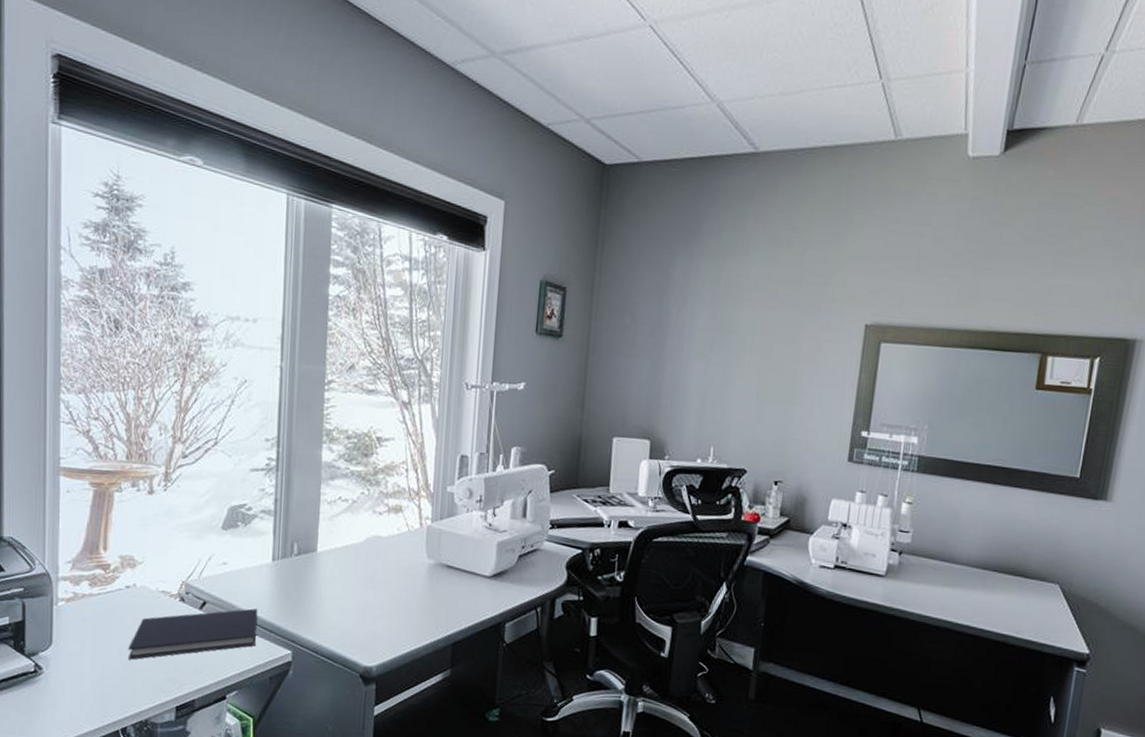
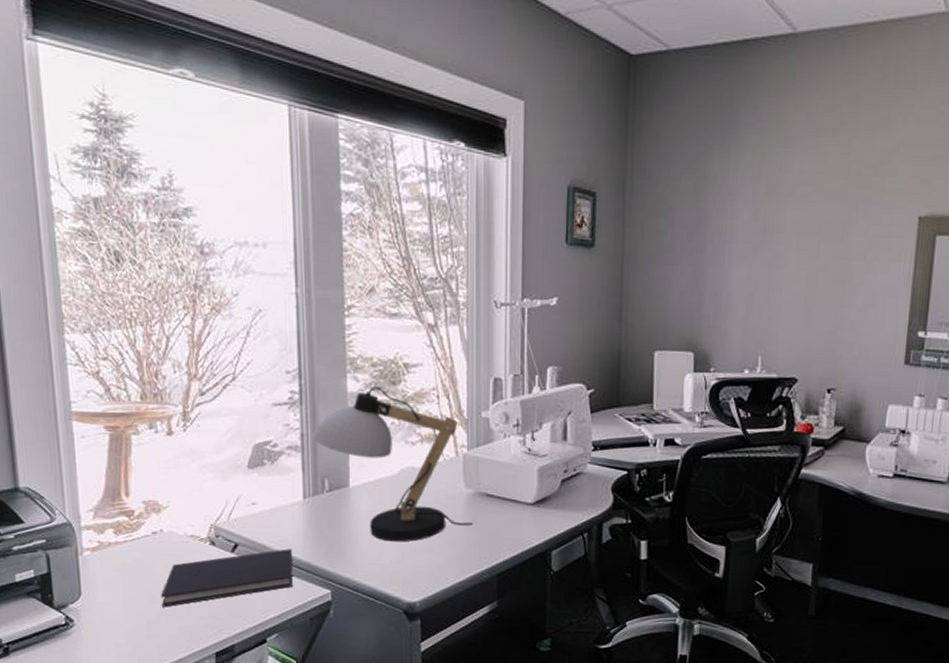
desk lamp: none [285,457,432,608] -> present [311,386,473,542]

